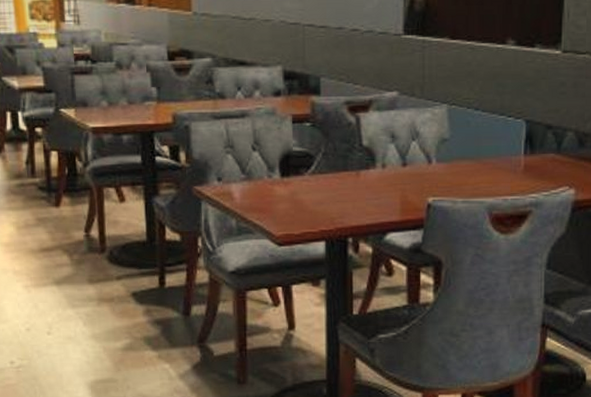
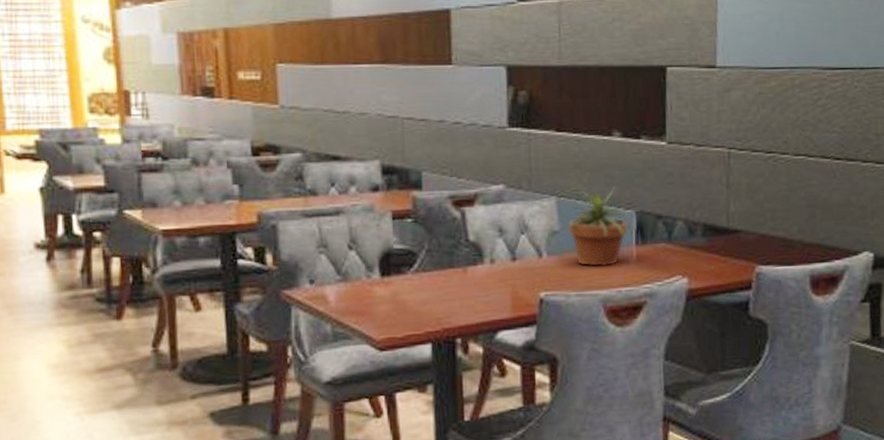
potted plant: none [449,95,531,175] -> present [559,186,640,267]

